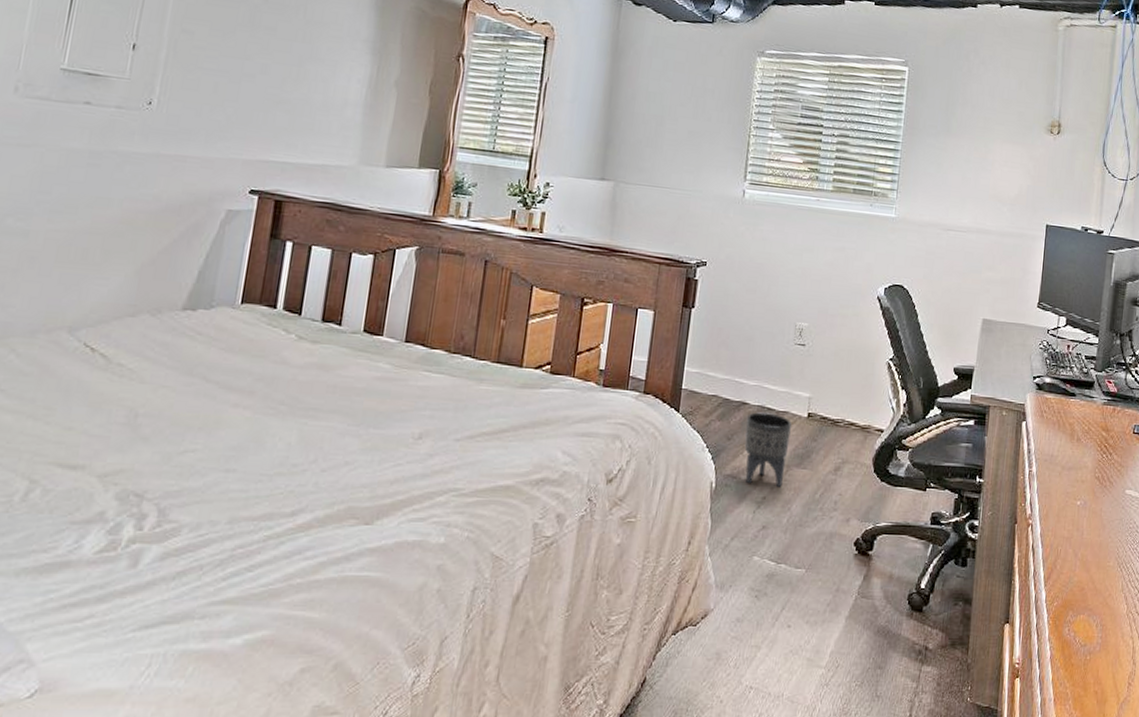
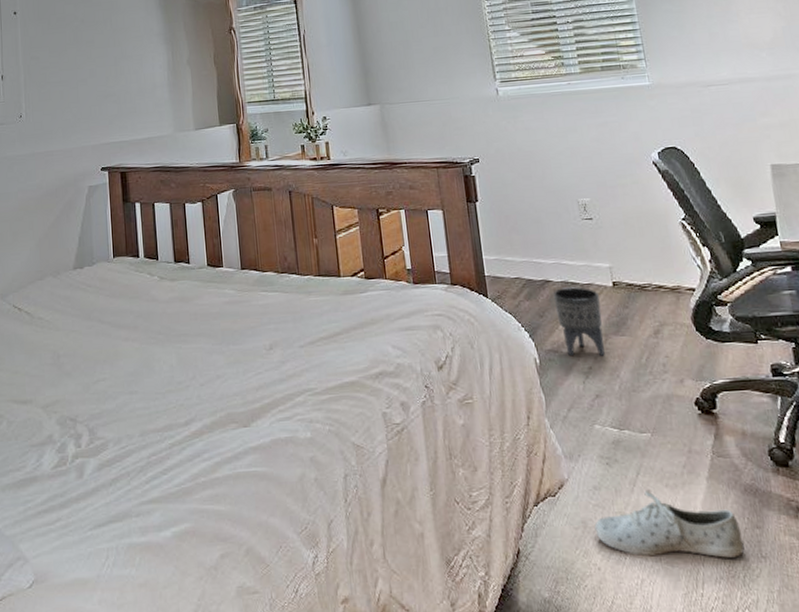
shoe: none [727,625,864,696] -> present [594,489,745,558]

